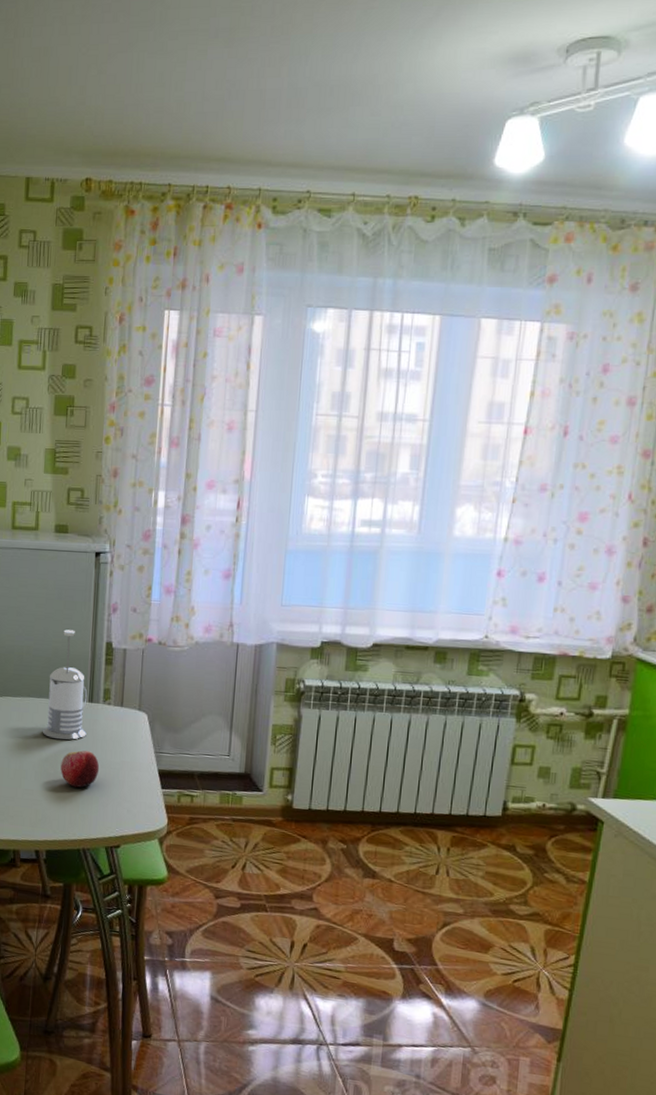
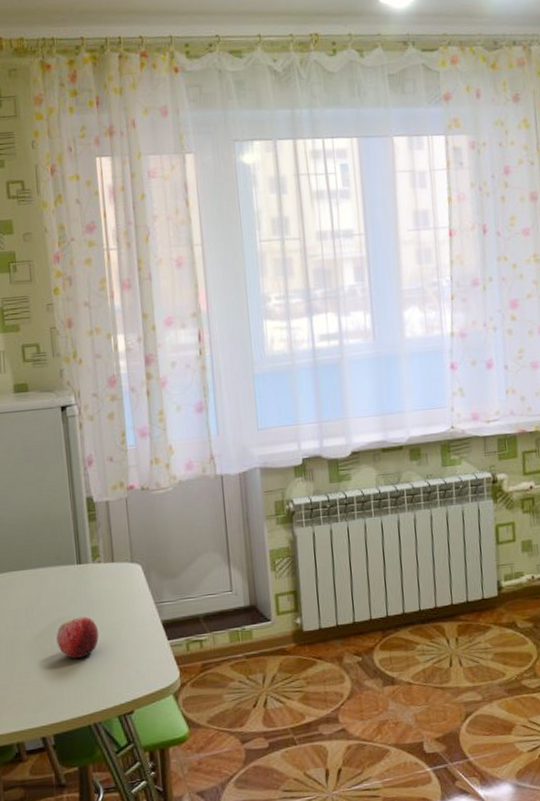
french press: present [43,629,88,740] -> none [29,491,80,611]

